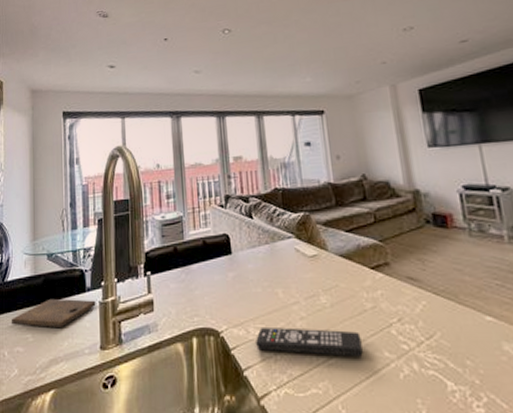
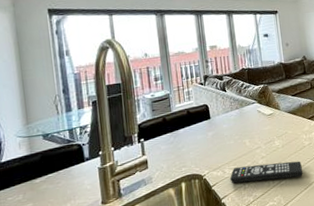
cutting board: present [11,298,96,327] -> none [9,167,96,199]

